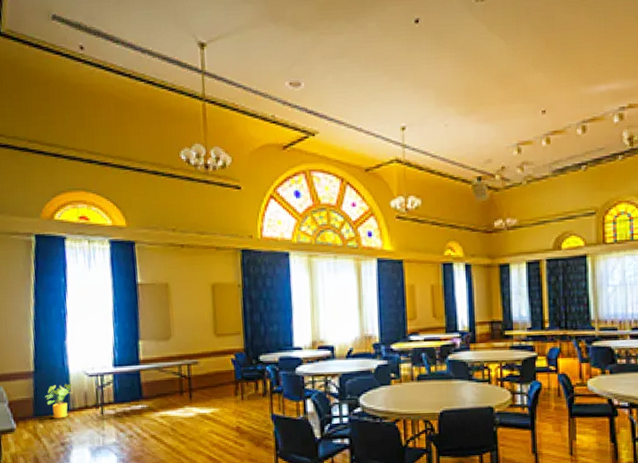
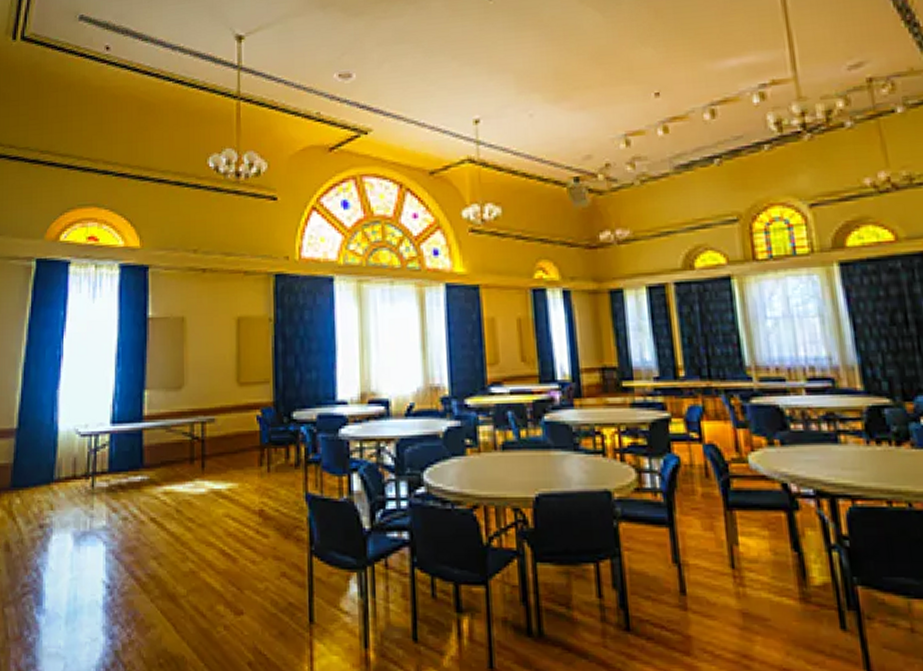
house plant: present [45,383,72,419] -> none [26,445,60,492]

